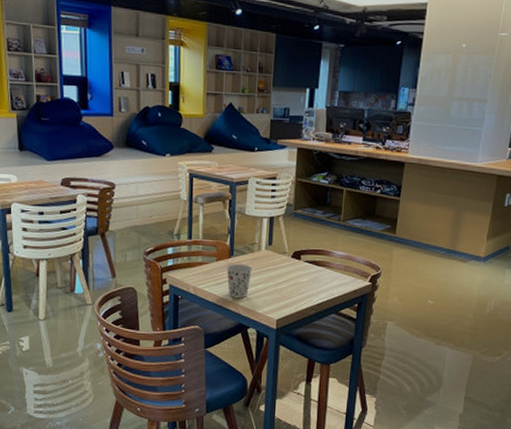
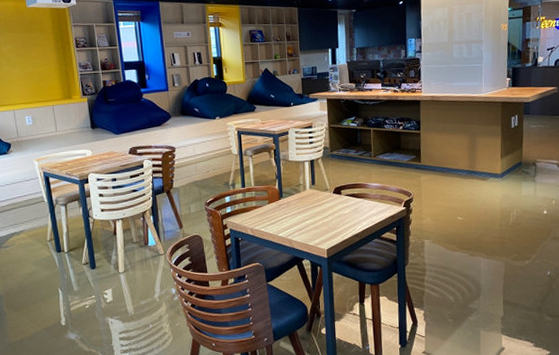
cup: present [226,263,252,298] -> none [278,203,300,234]

